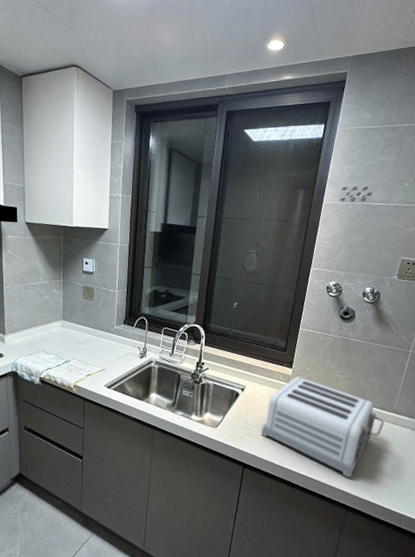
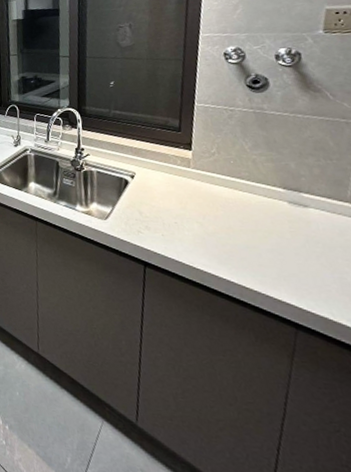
toaster: present [261,376,385,478] -> none [161,159,336,287]

